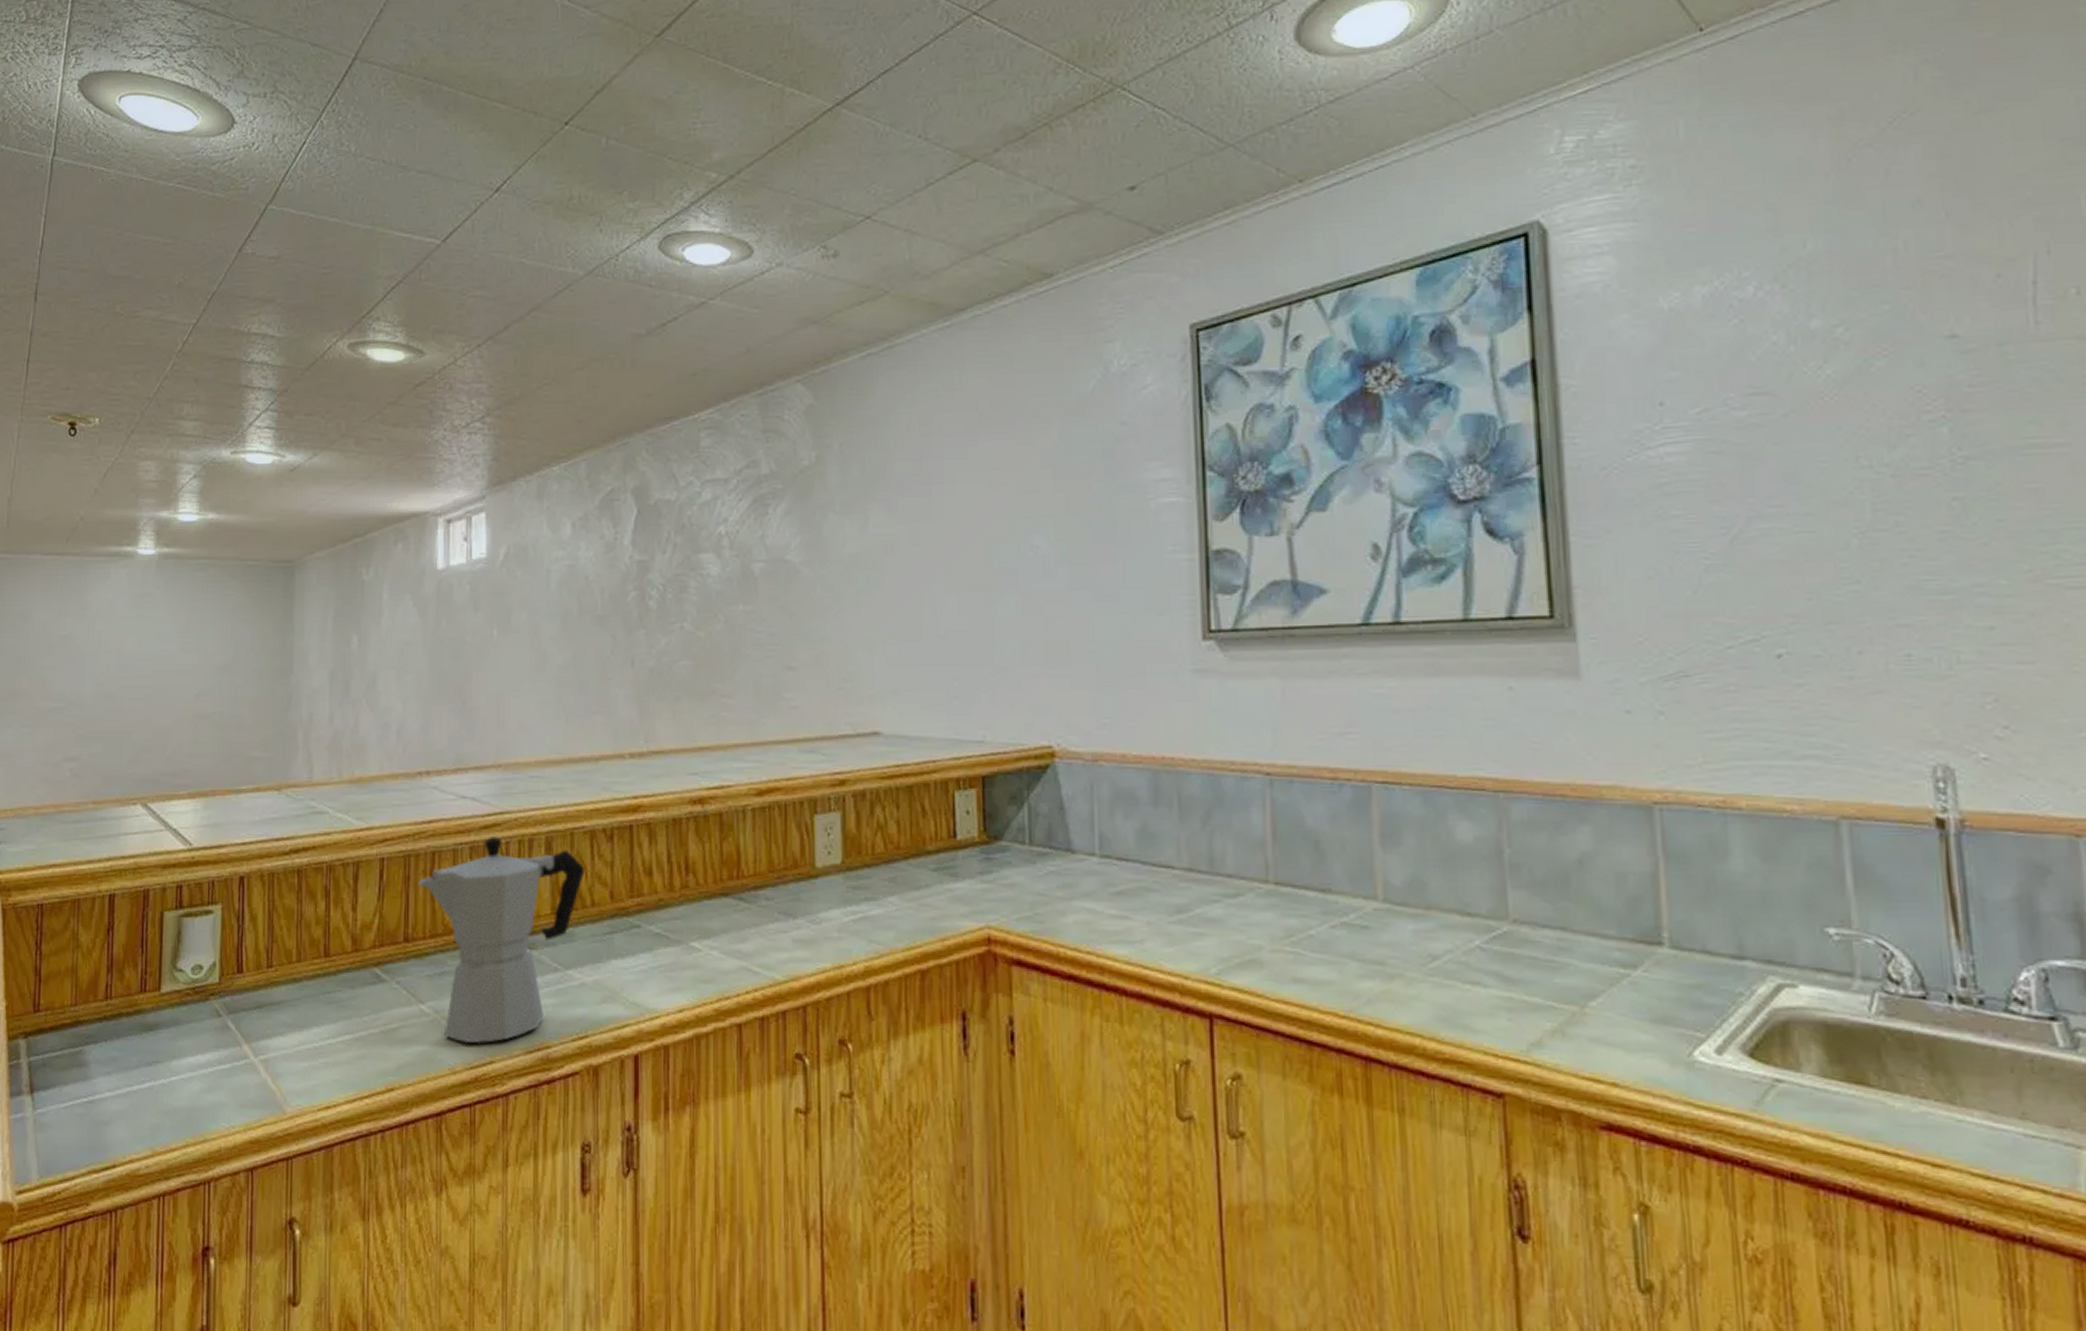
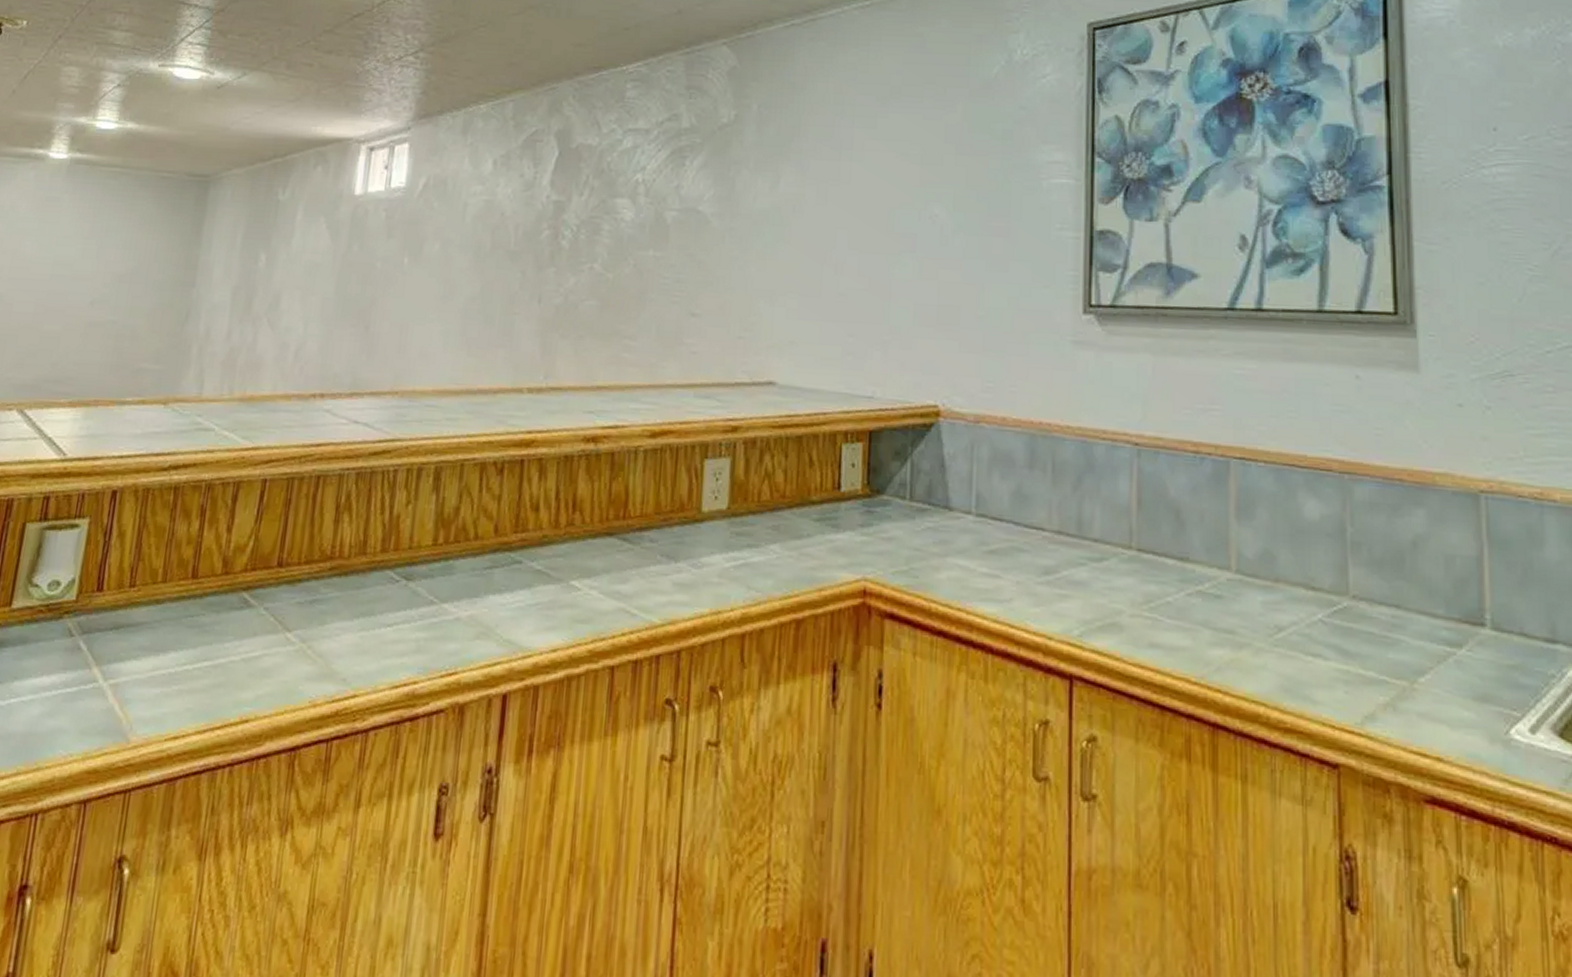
moka pot: present [418,837,585,1044] -> none [299,463,472,677]

